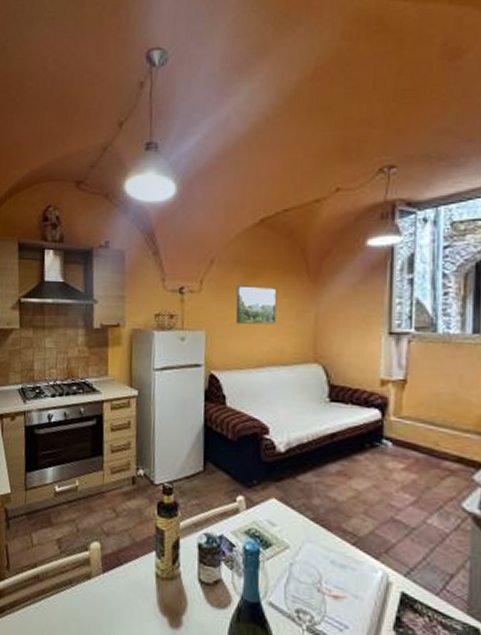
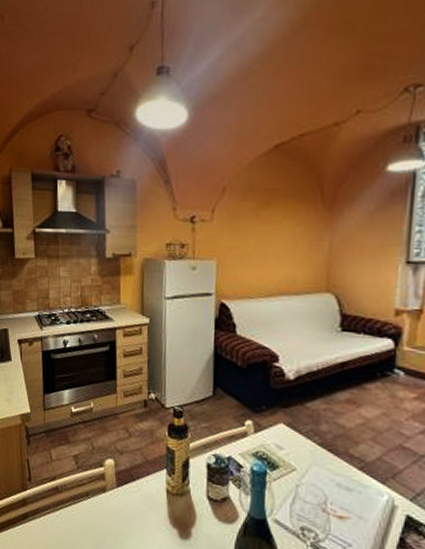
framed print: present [235,285,278,325] -> none [247,214,291,254]

